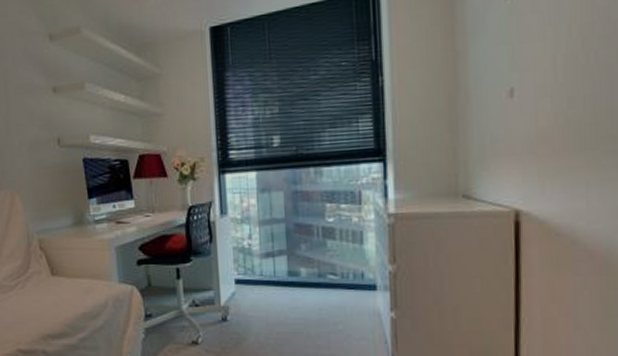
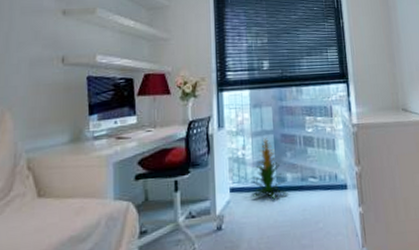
indoor plant: none [257,227,302,295] -> present [249,137,288,200]

